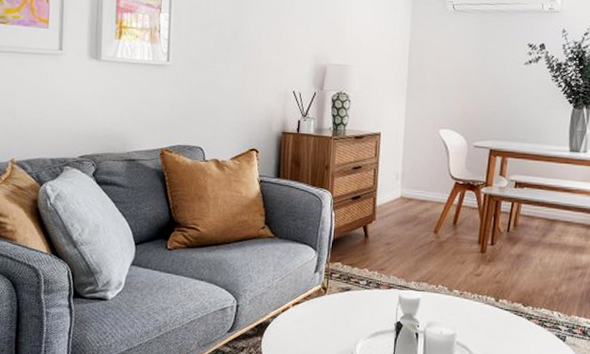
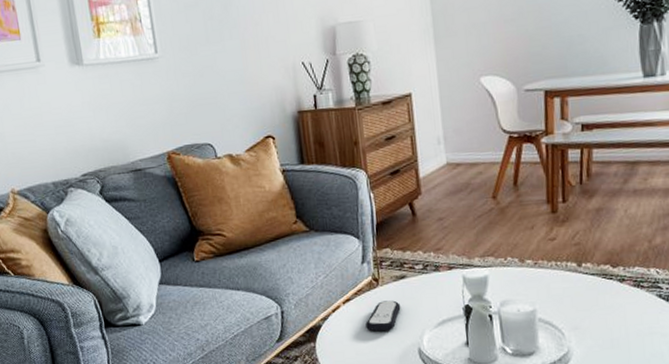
remote control: none [309,308,342,336] -> present [365,300,401,332]

